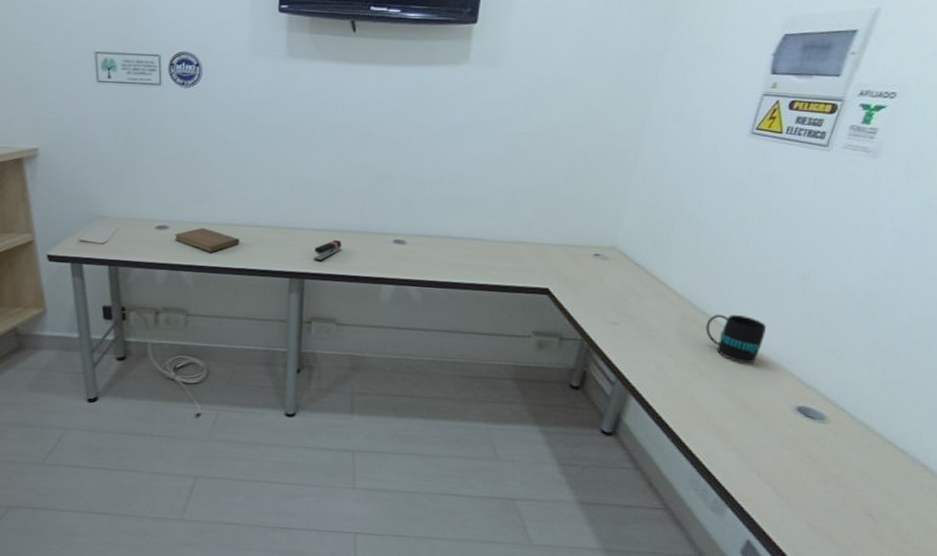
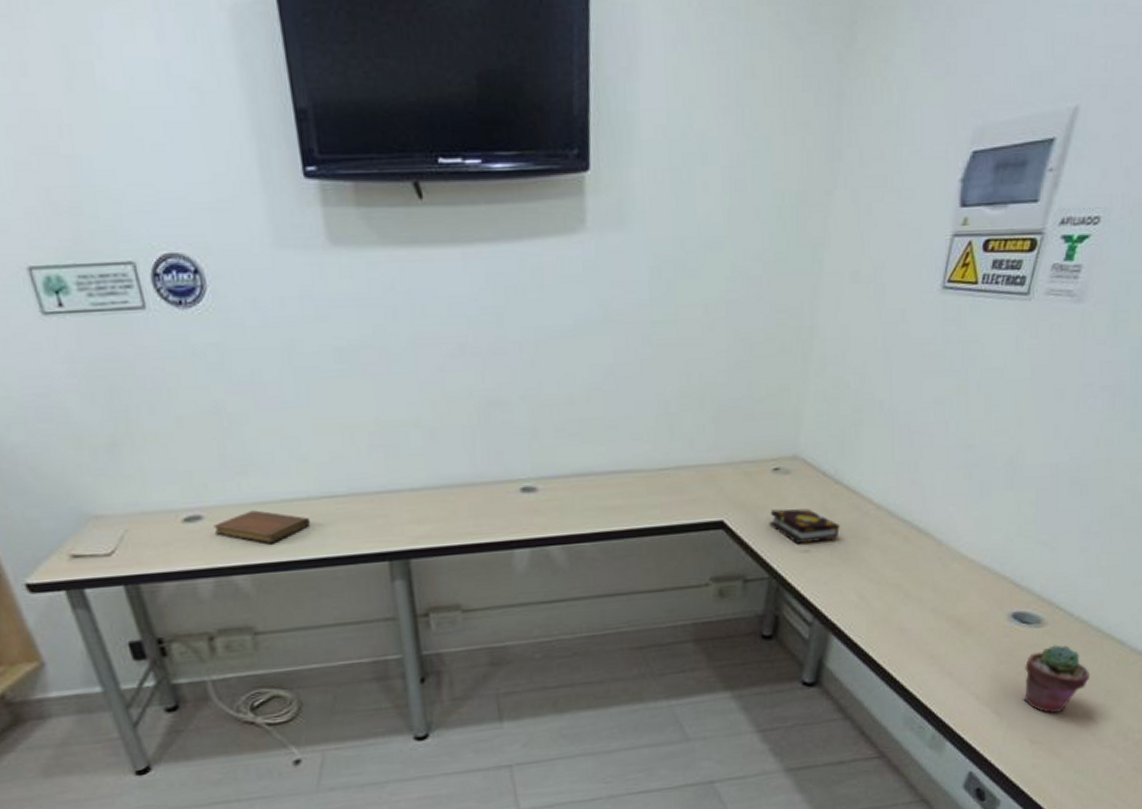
stapler: present [314,240,342,261] -> none [416,500,454,532]
book: none [586,286,646,318] -> present [768,508,840,543]
mug: present [705,314,766,364] -> none [908,517,974,574]
potted succulent: none [803,442,871,505] -> present [1023,644,1091,714]

